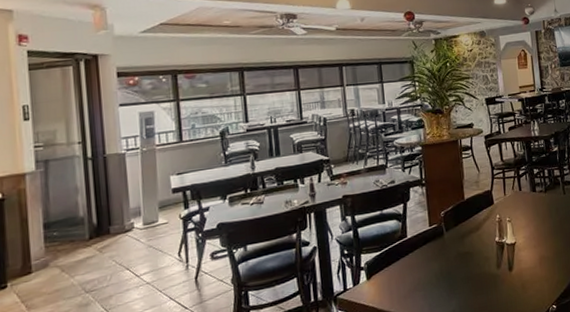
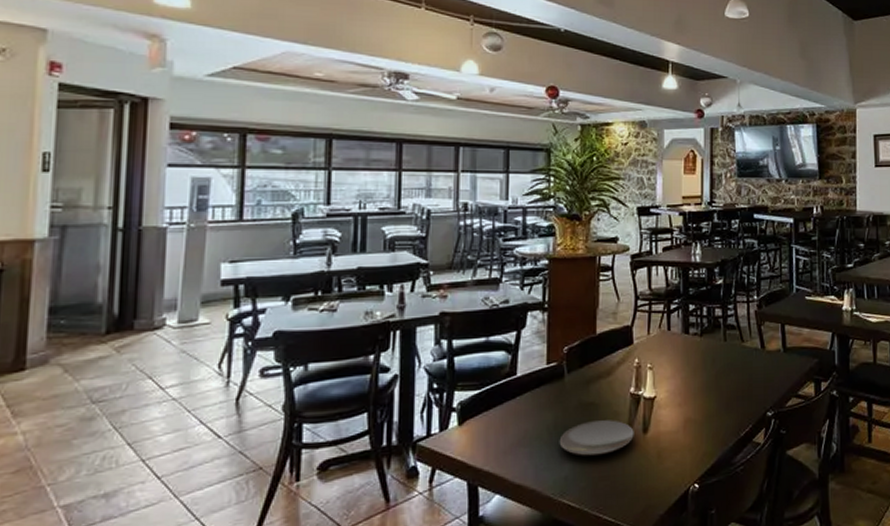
plate: none [445,263,503,294] -> present [559,420,634,457]

